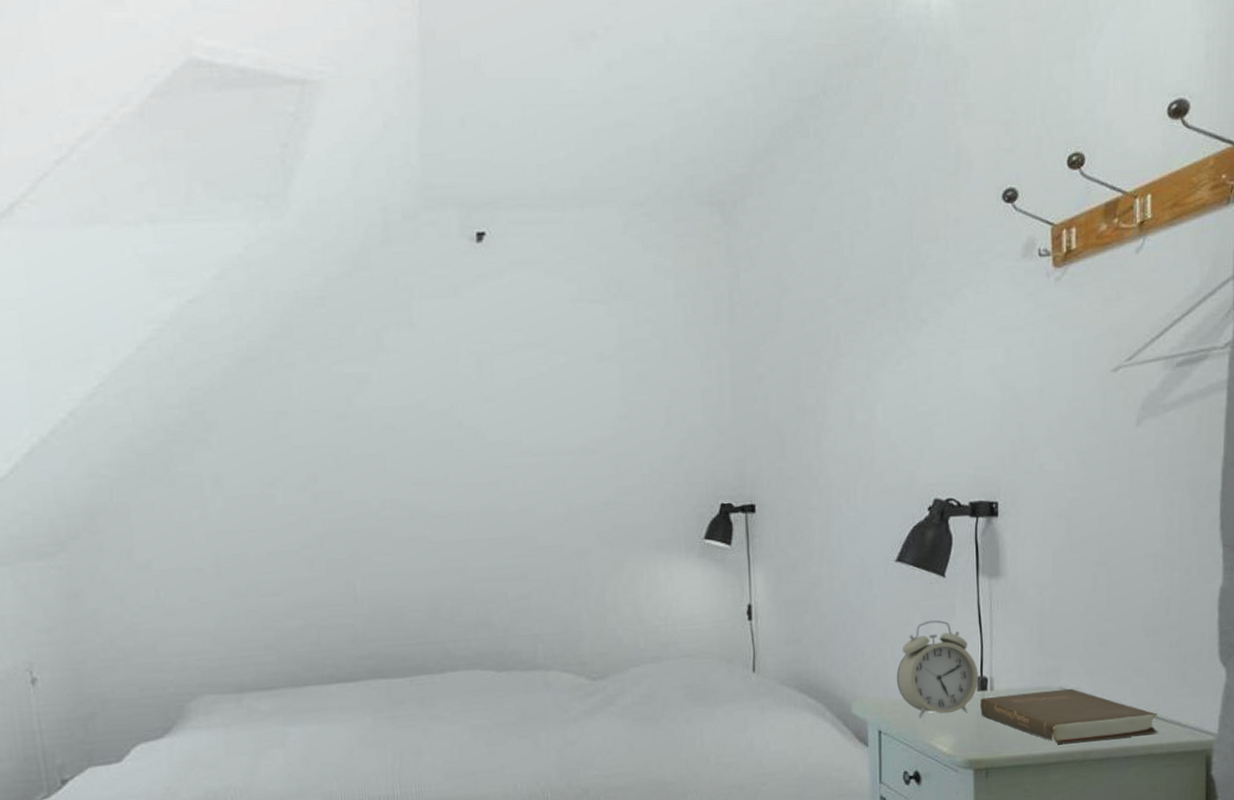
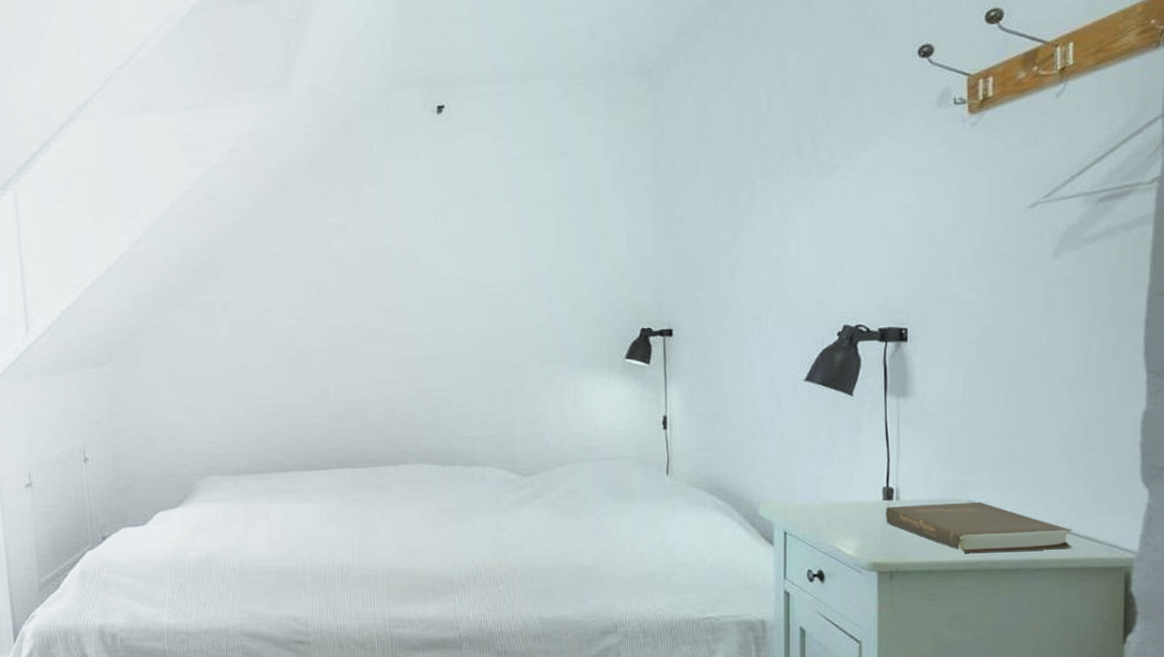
alarm clock: present [896,619,978,719] -> none [802,434,884,523]

